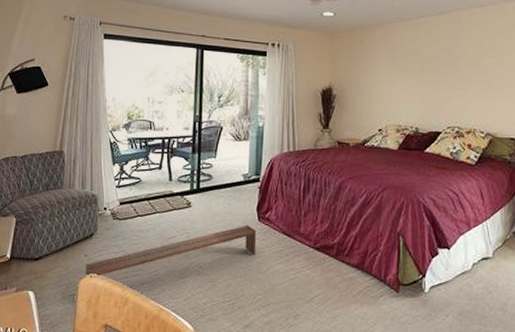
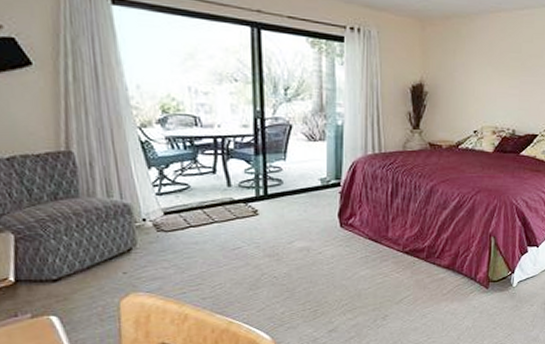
bench: present [86,225,257,277] -> none [127,232,339,296]

